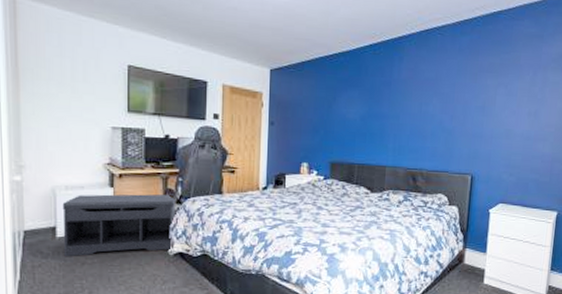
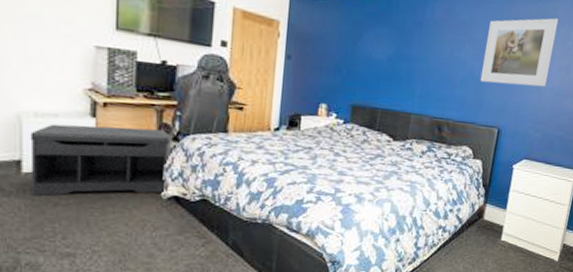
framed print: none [449,67,523,133] -> present [480,18,559,87]

